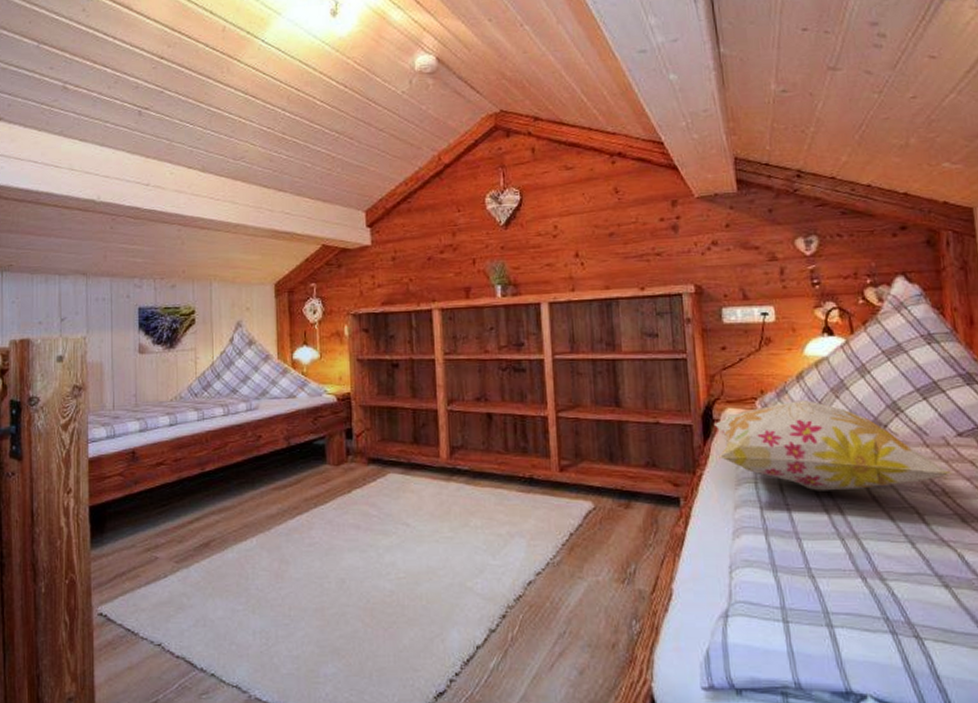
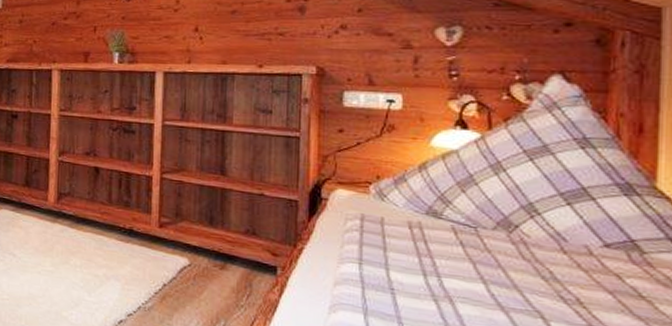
decorative pillow: present [713,400,952,491] -> none [321,190,591,288]

